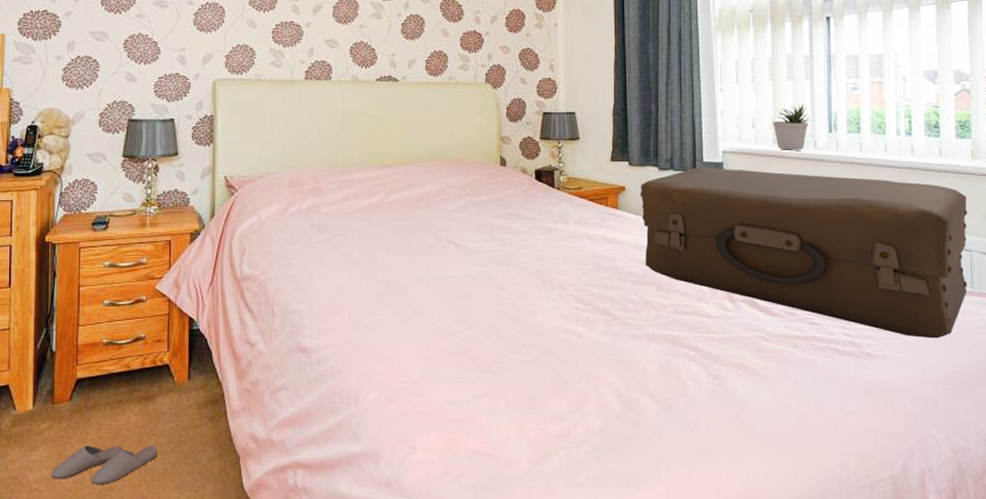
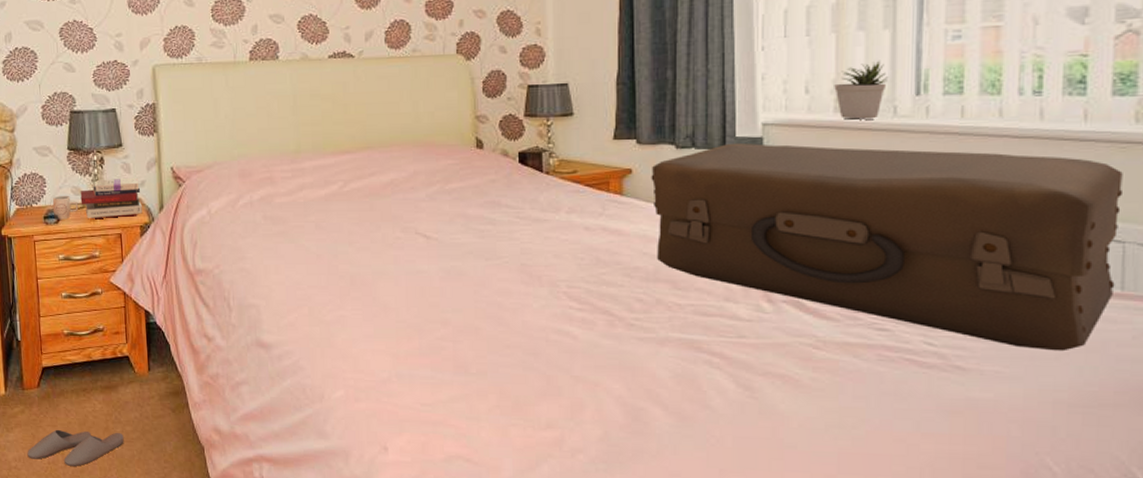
mug: none [102,201,129,226] -> present [52,195,79,220]
books: none [132,185,194,225] -> present [80,177,142,218]

